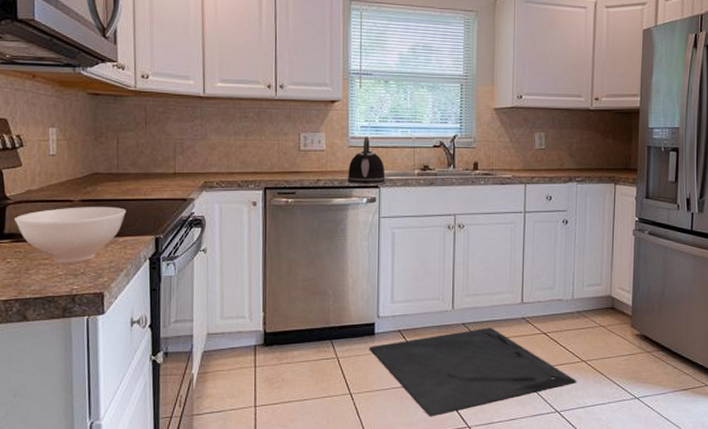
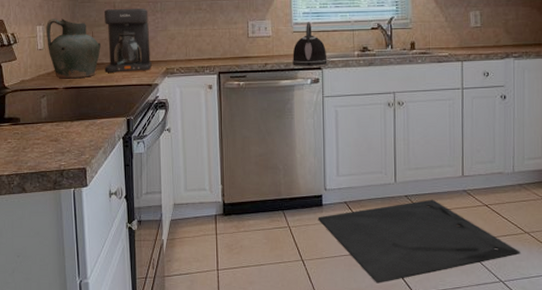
bowl: present [15,207,126,263] -> none [13,93,102,143]
ceramic jug: none [61,119,127,190] -> present [46,17,101,79]
coffee maker: none [131,113,188,185] -> present [103,9,153,73]

